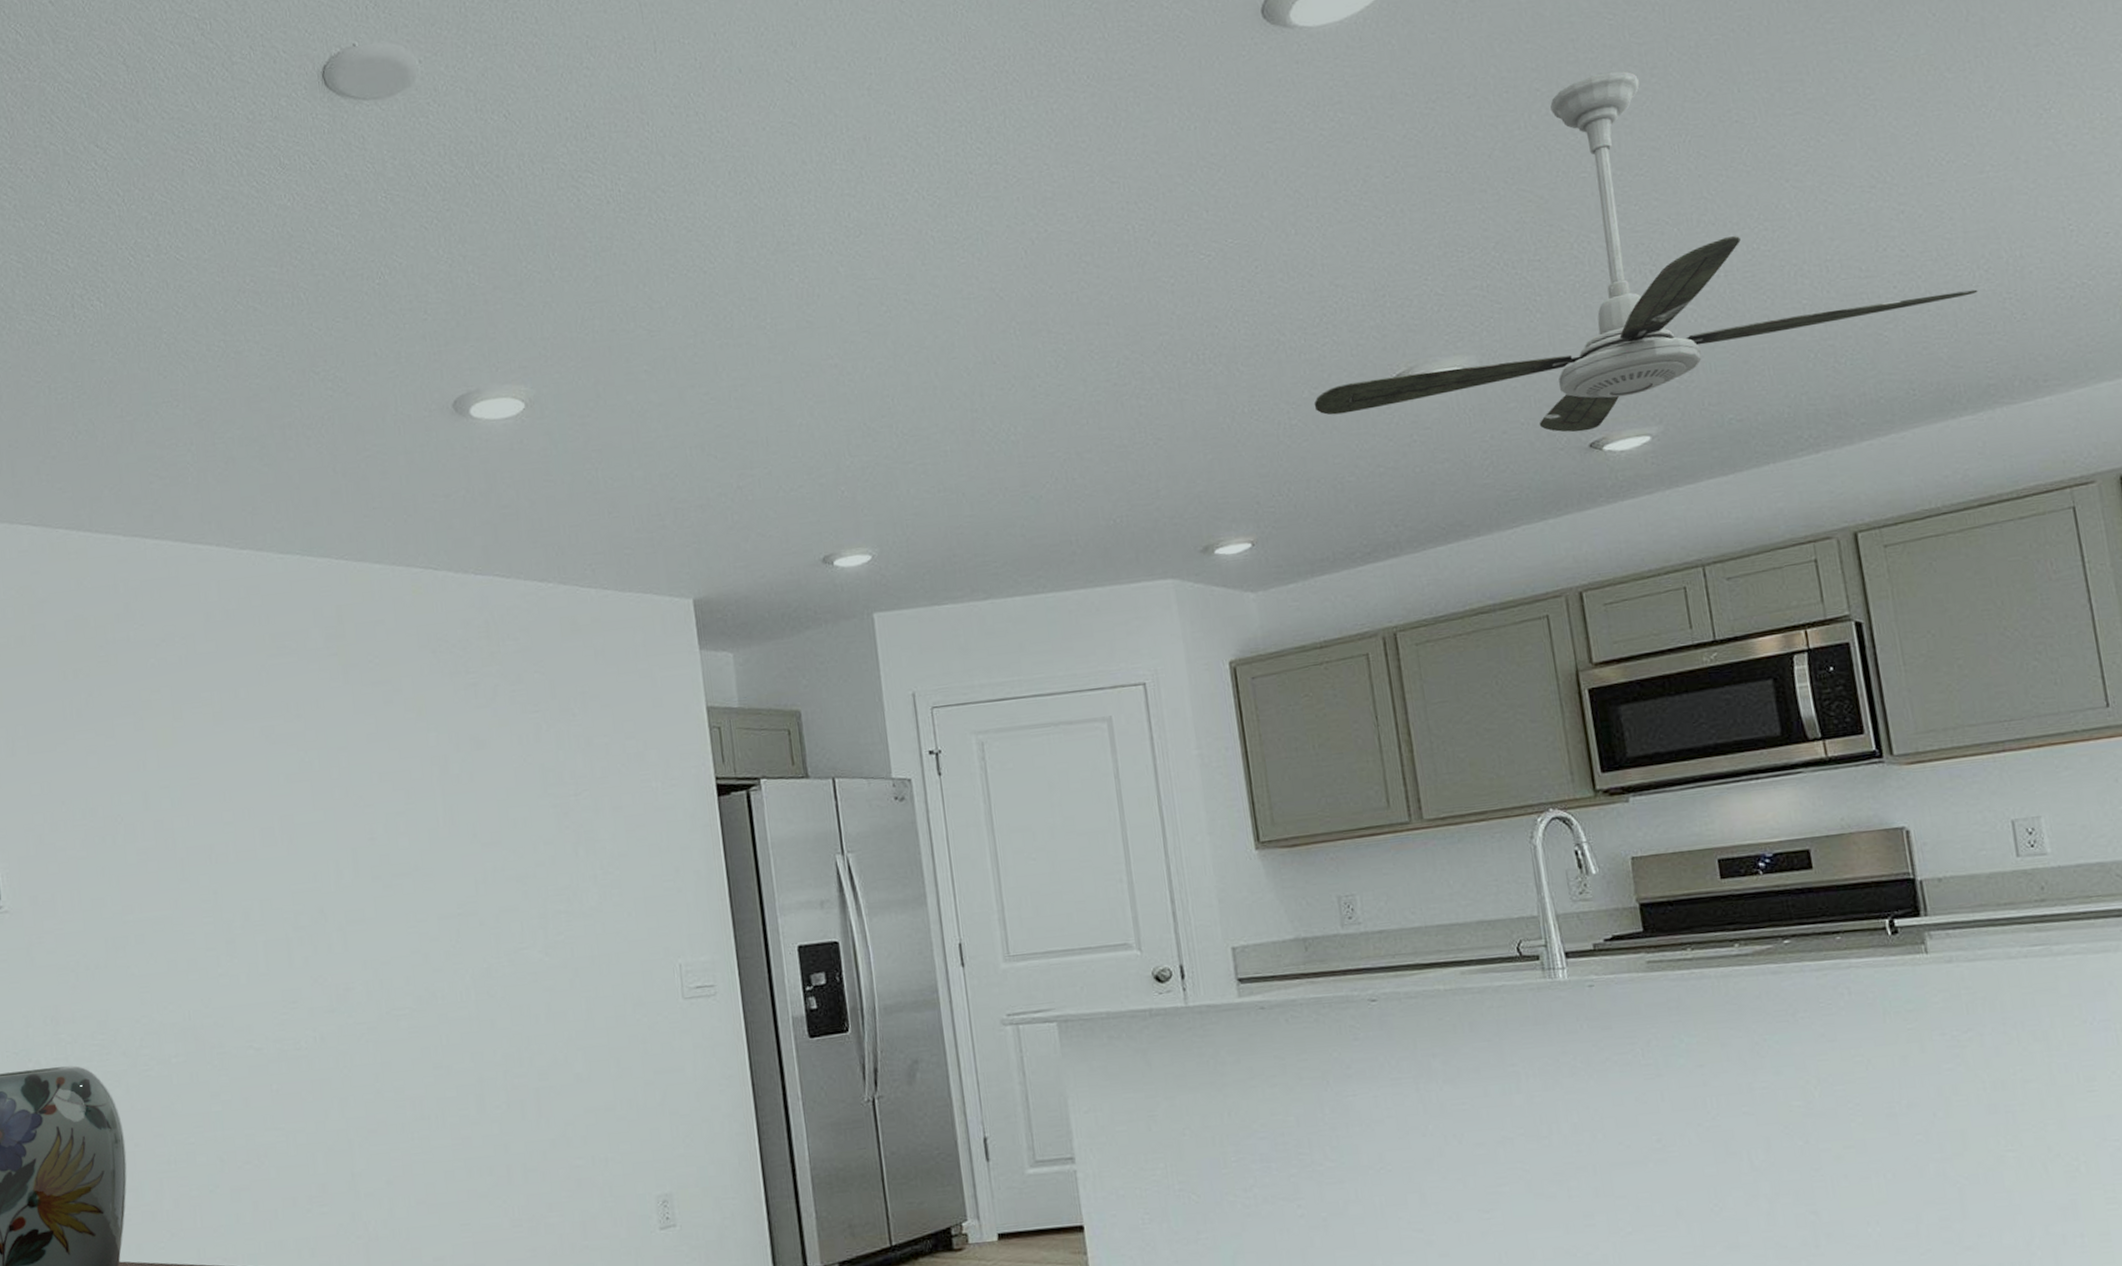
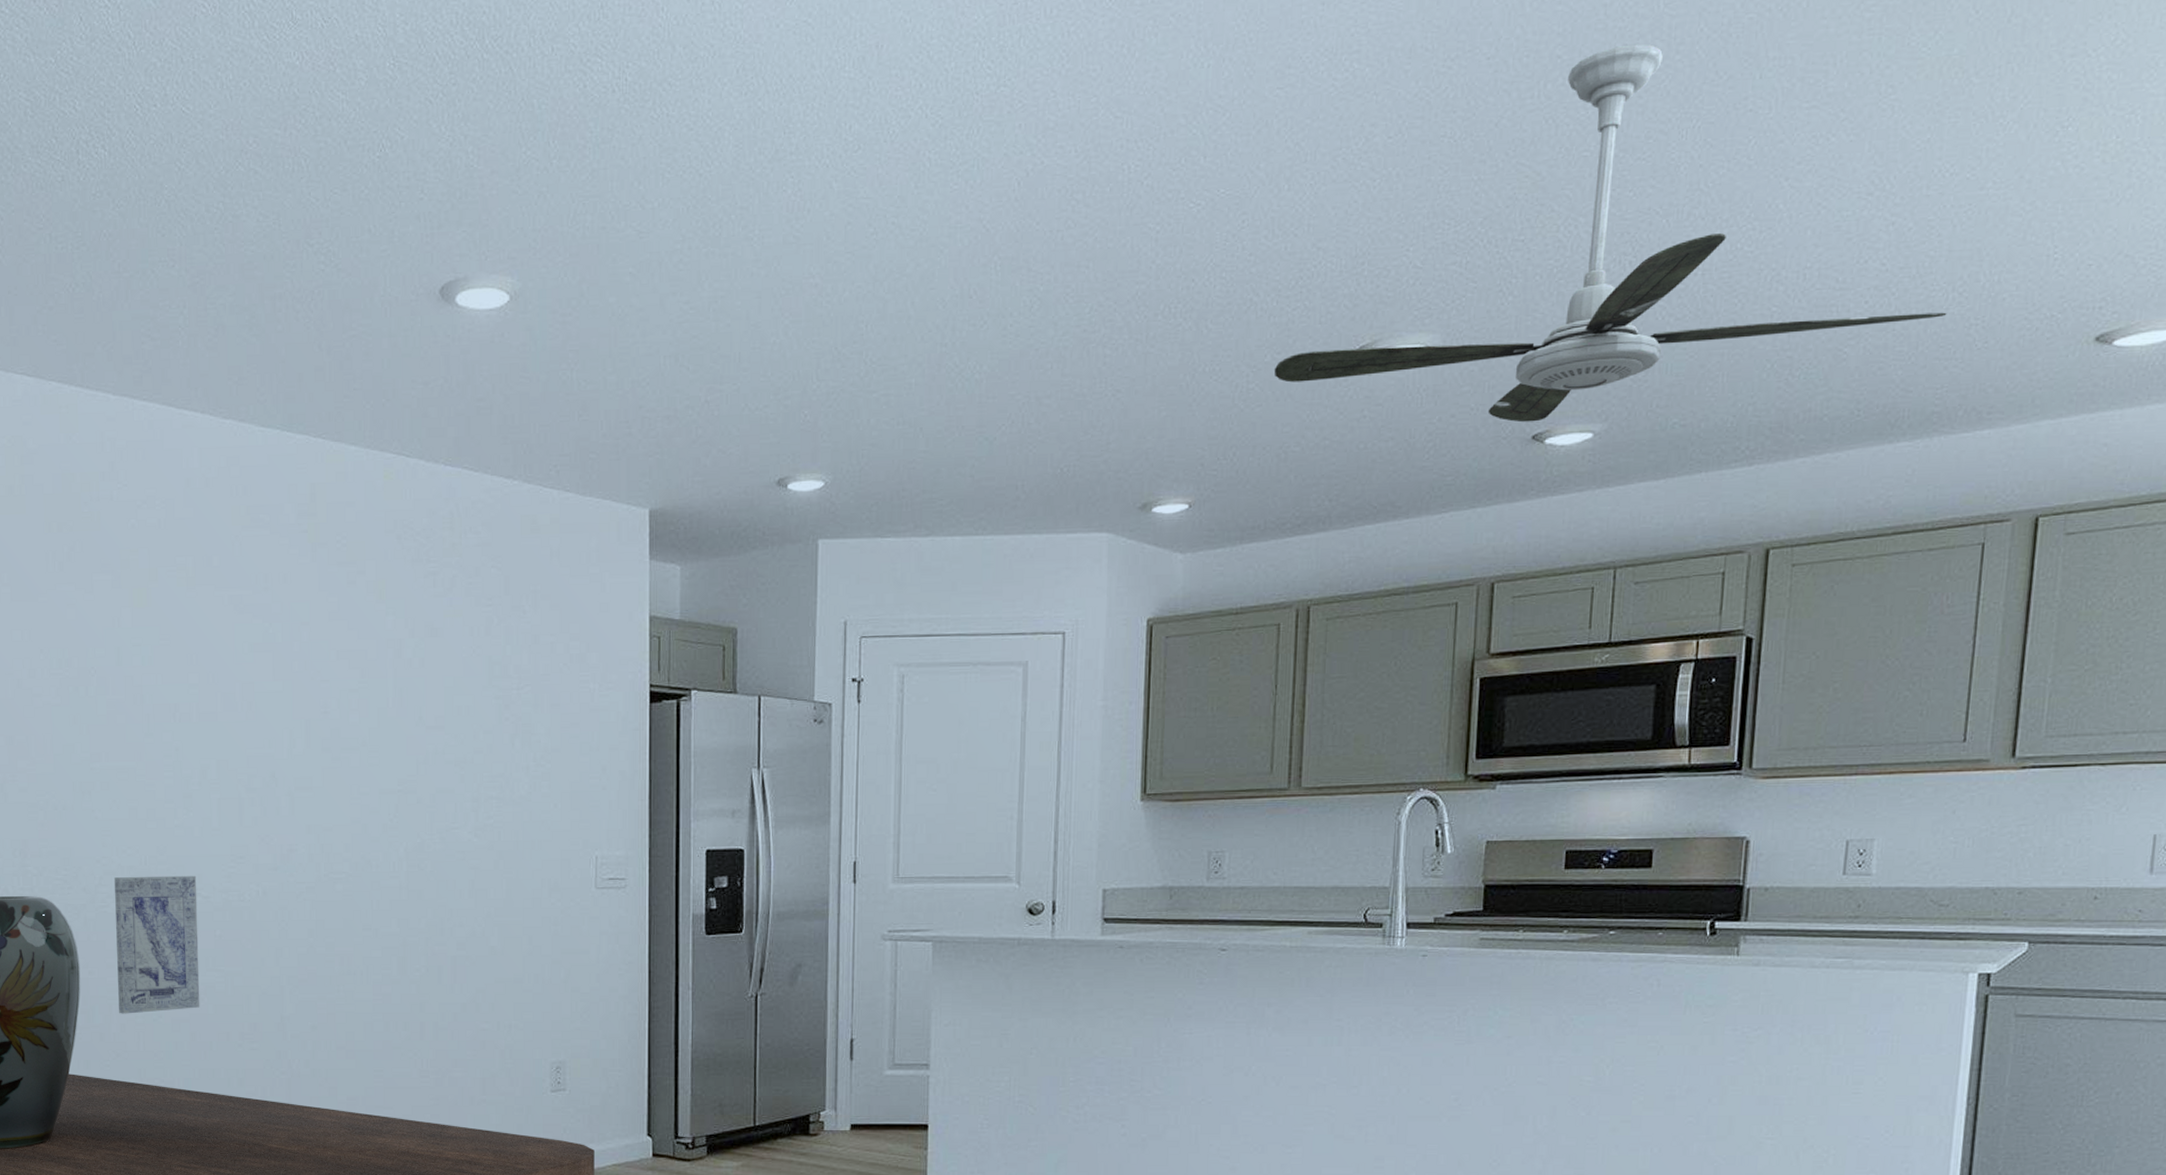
wall art: none [157,1026,261,1188] -> present [115,875,200,1014]

